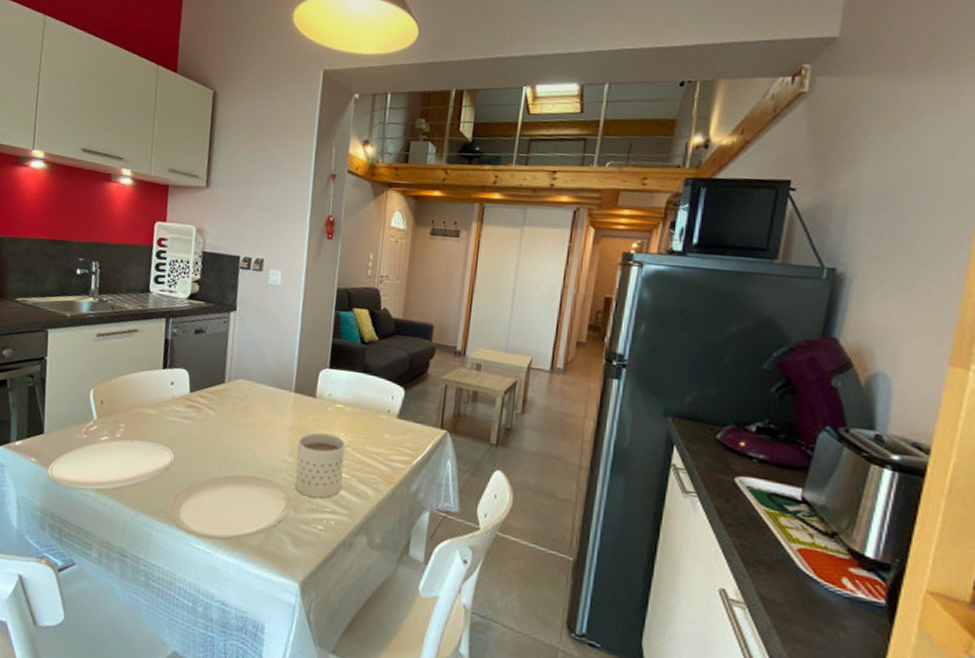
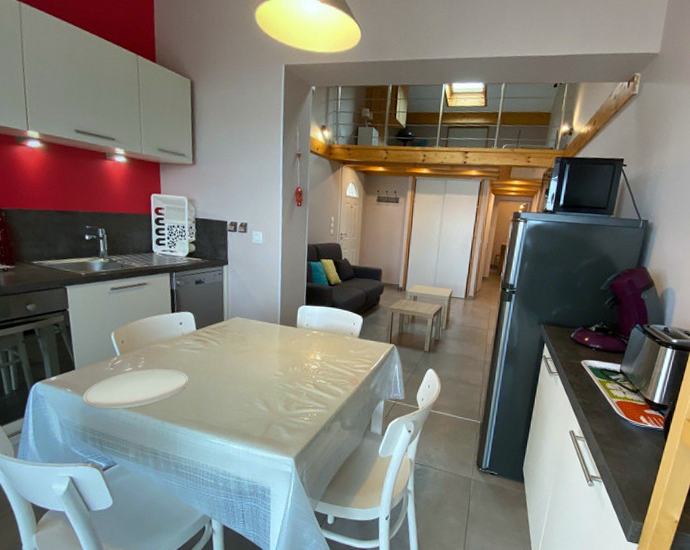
plate: present [168,474,293,540] -> none [188,387,285,435]
mug: present [295,432,346,499] -> none [285,352,322,399]

